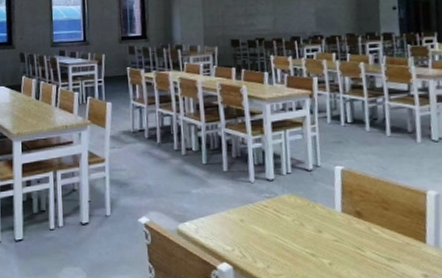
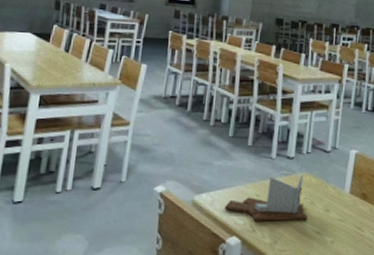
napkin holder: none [210,195,299,246] -> present [224,174,308,222]

